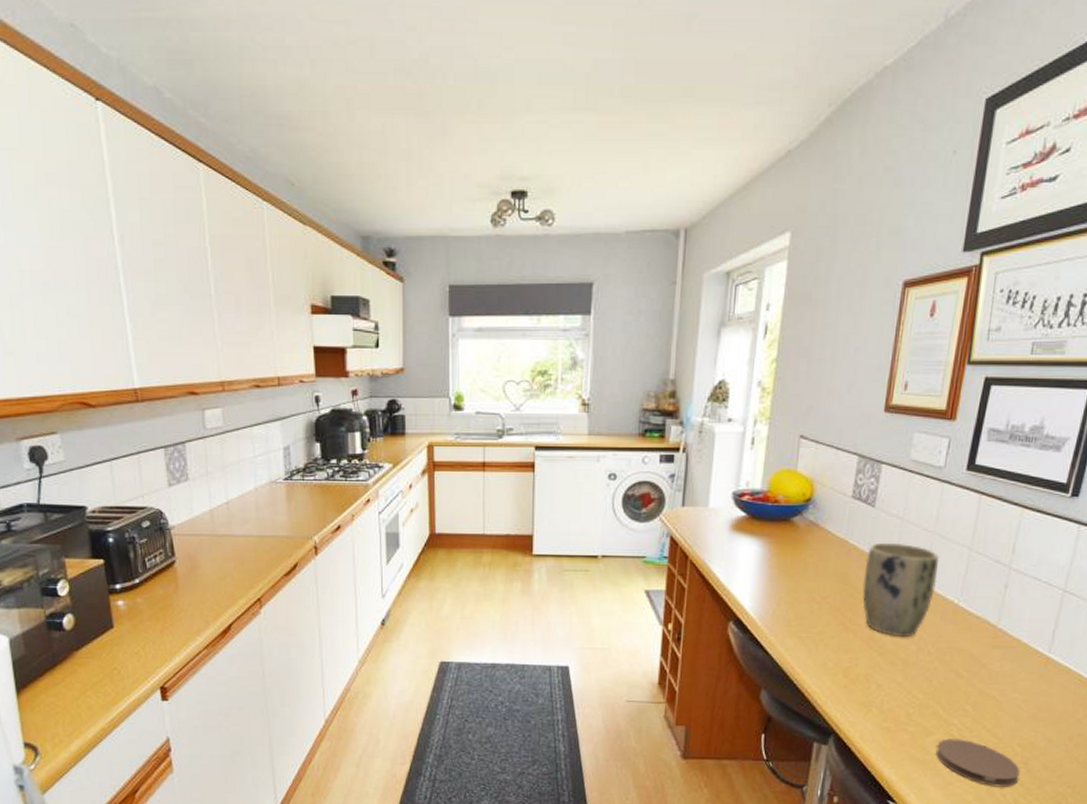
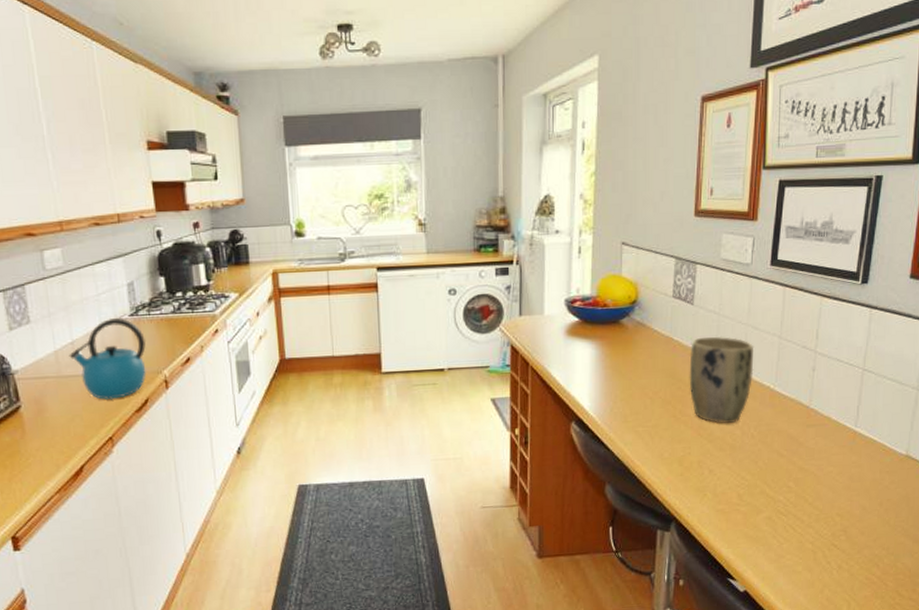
kettle: none [223,480,299,561] -> present [69,317,147,400]
coaster: present [936,738,1020,787] -> none [767,514,841,556]

